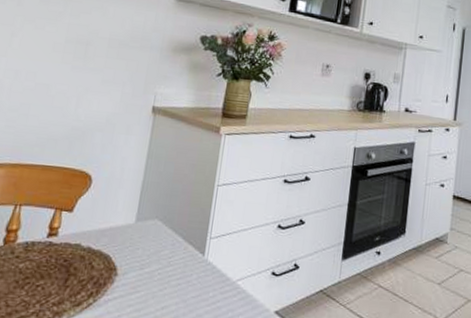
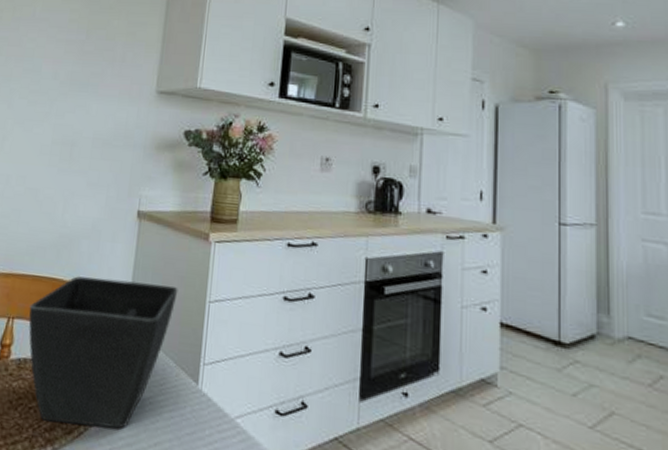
flower pot: none [37,165,189,298] -> present [28,276,178,429]

